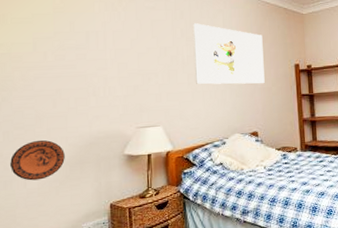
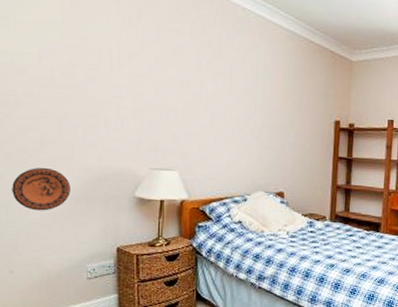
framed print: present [193,23,265,85] -> none [220,55,301,139]

